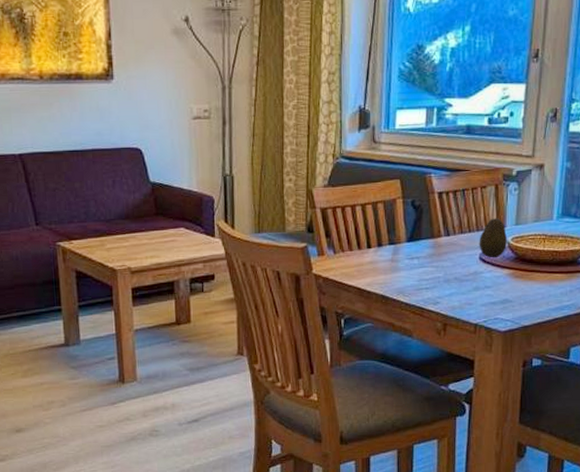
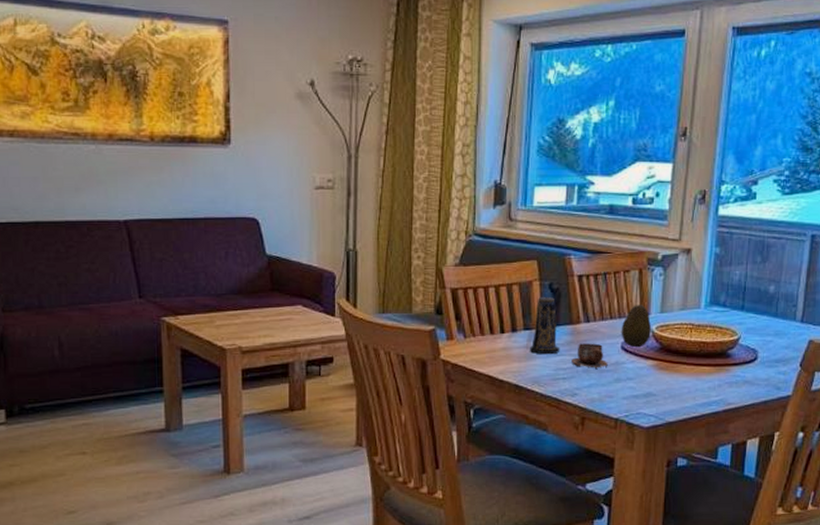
candle: none [395,213,423,267] -> present [530,296,560,355]
cup: none [433,255,467,278] -> present [572,343,608,368]

